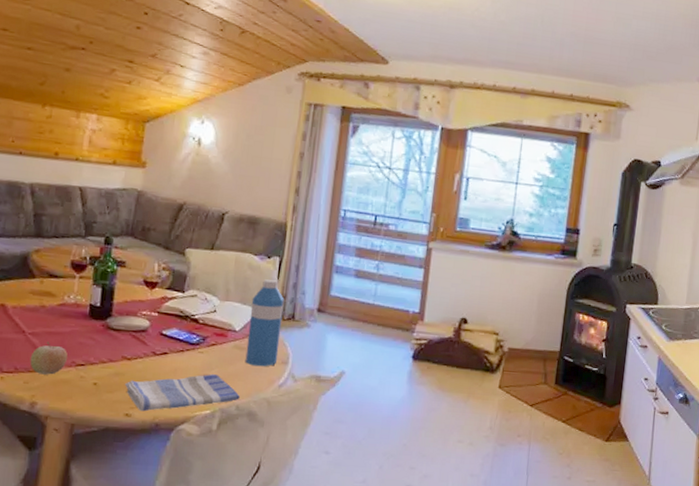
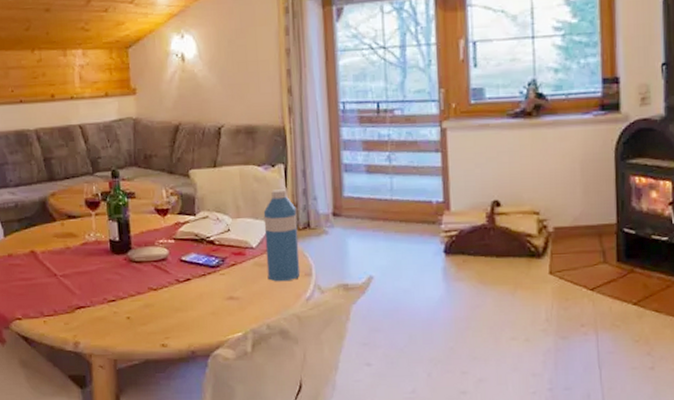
fruit: present [30,342,68,375] -> none [65,282,100,314]
dish towel: present [124,374,240,412] -> none [155,295,269,341]

